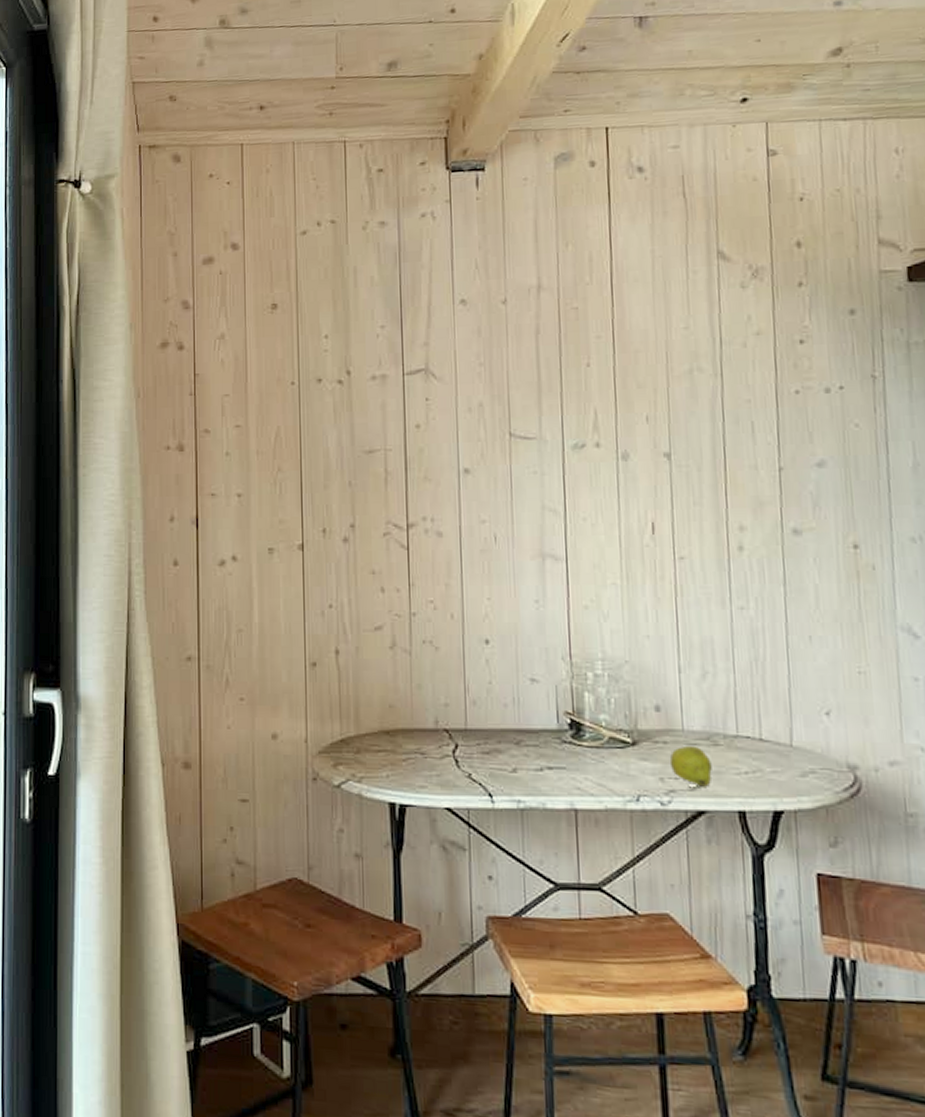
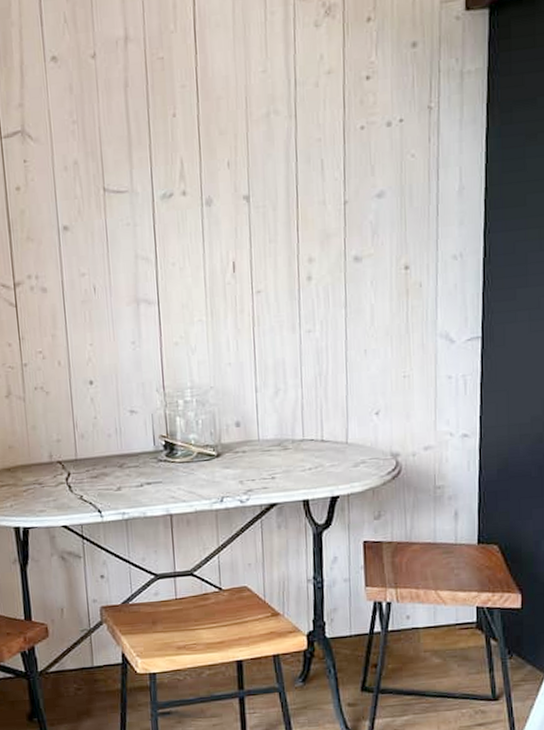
fruit: present [669,745,712,790] -> none [247,451,282,488]

